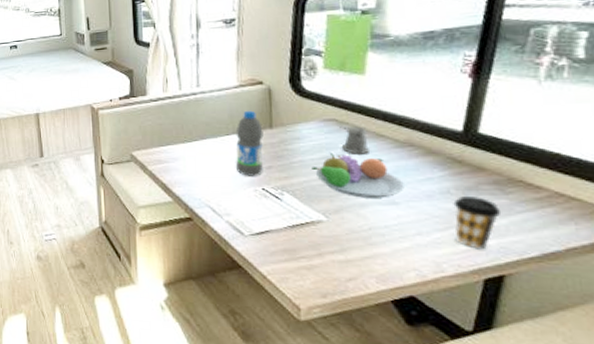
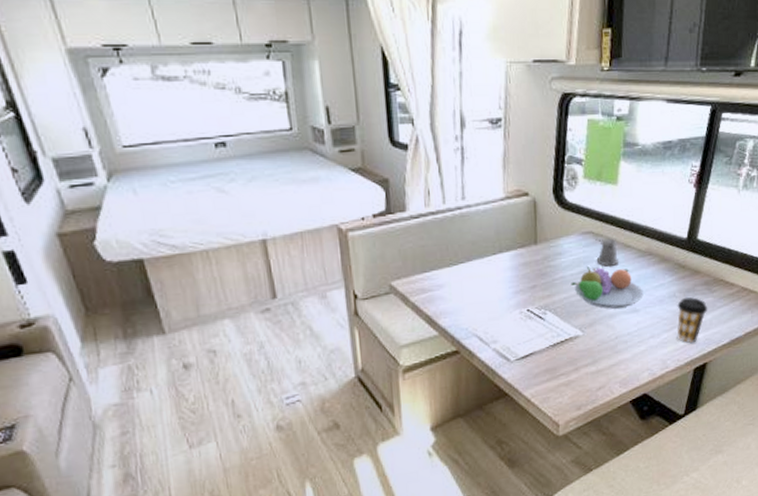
water bottle: present [235,110,264,176] -> none [501,225,529,298]

